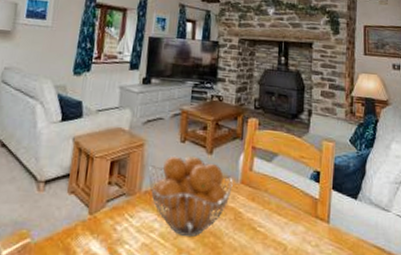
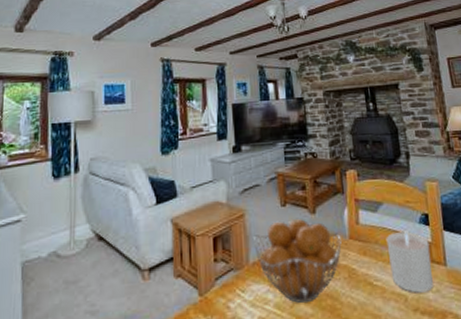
candle: none [275,184,316,245] -> present [386,232,433,293]

